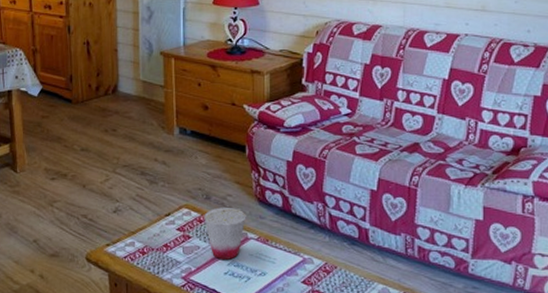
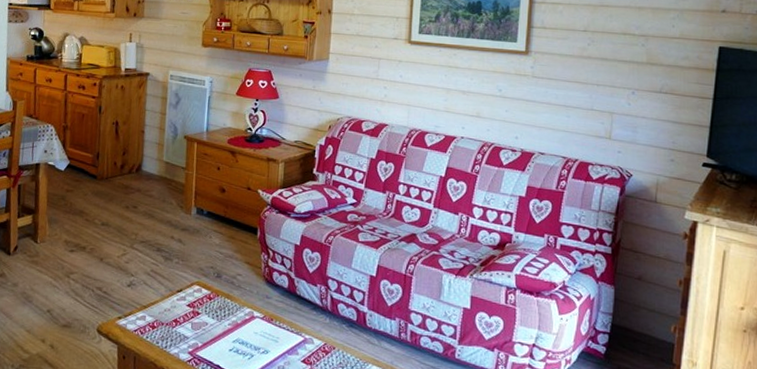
cup: present [204,207,246,260] -> none [213,286,254,337]

